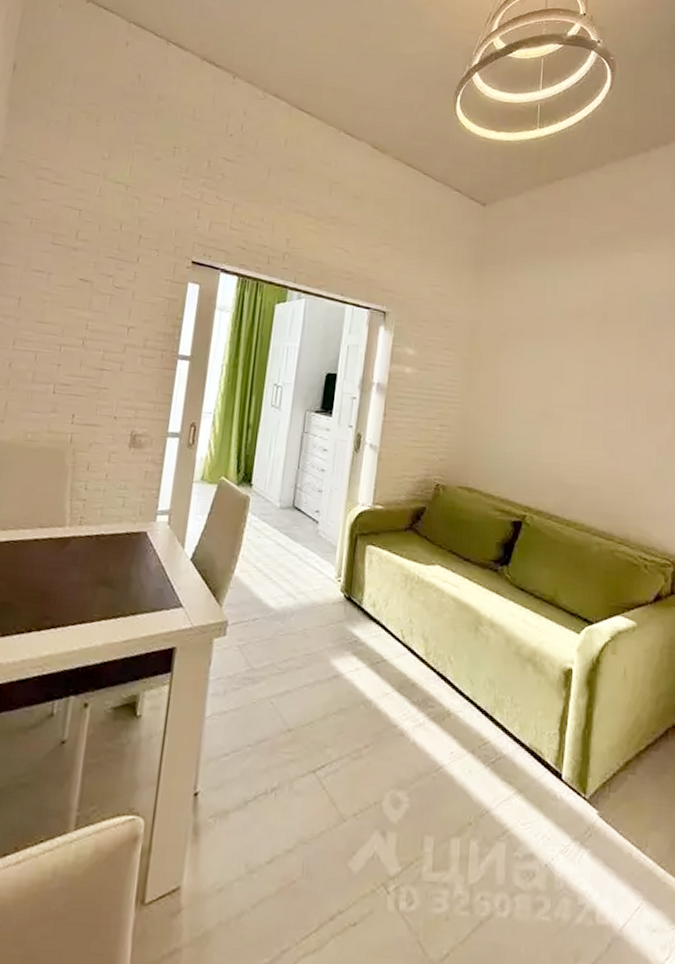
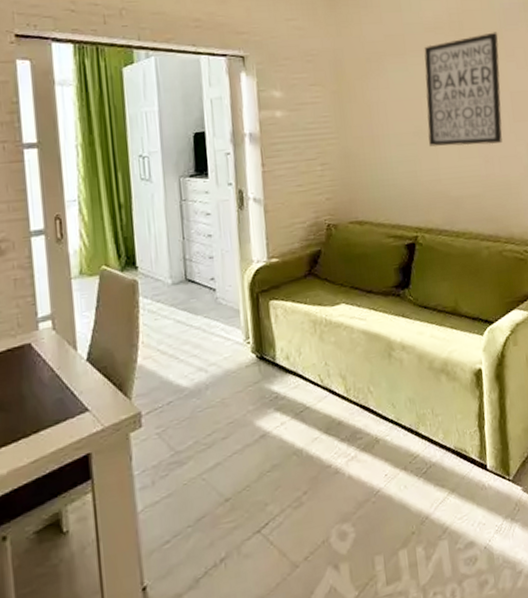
wall art: none [553,329,643,440] -> present [424,32,503,147]

